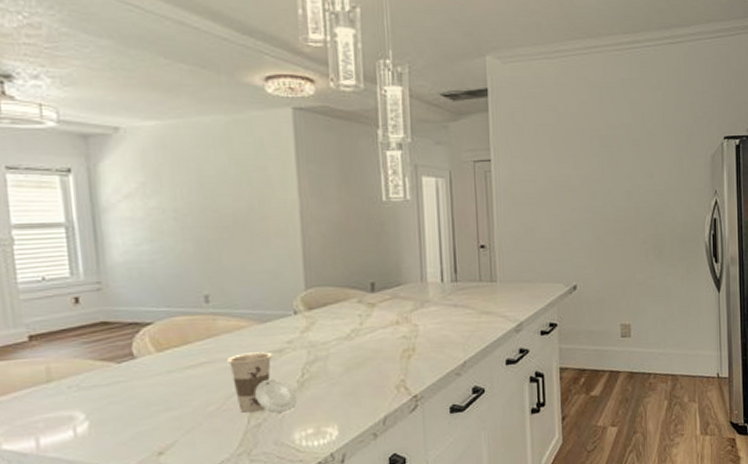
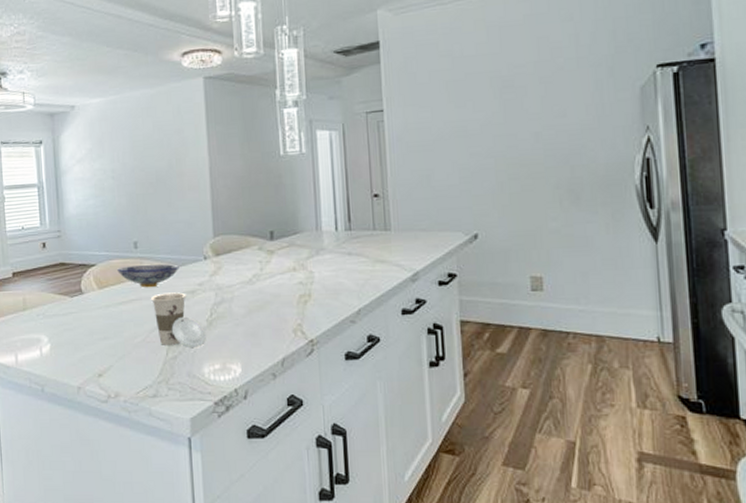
bowl: none [182,320,264,349] -> present [117,264,179,288]

